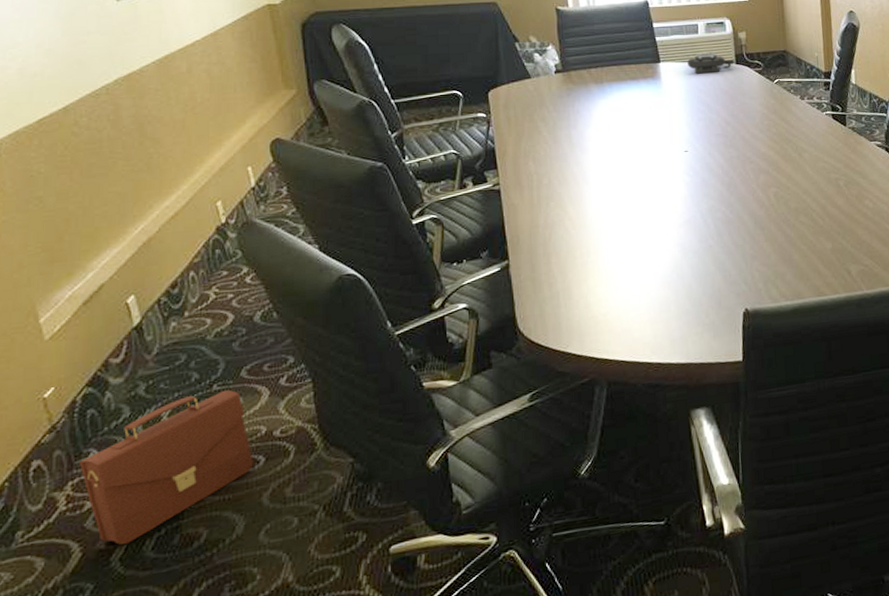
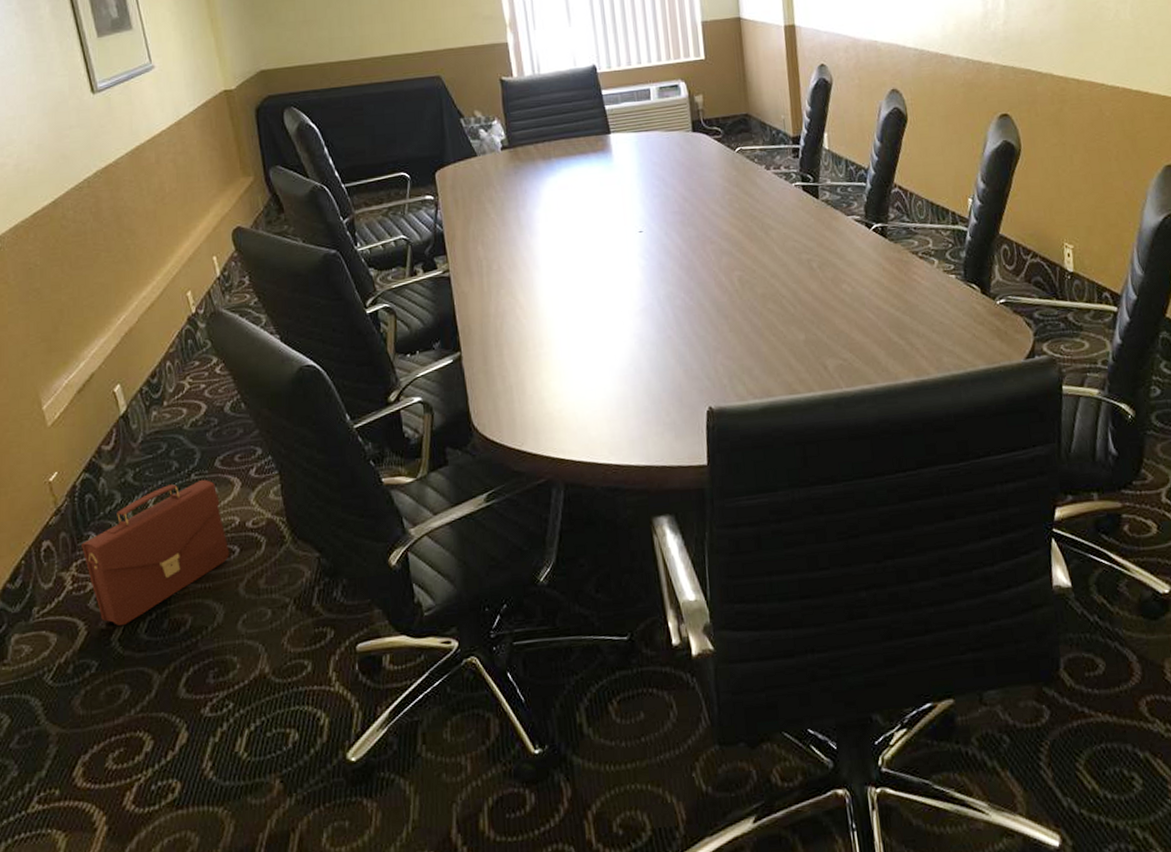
telephone: present [687,52,735,74] -> none [639,119,692,145]

